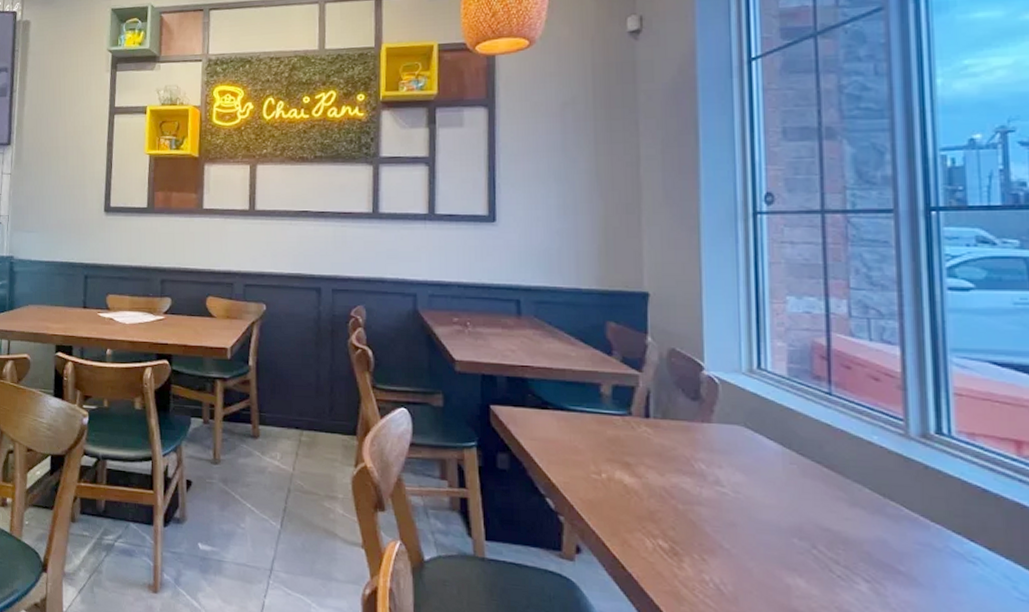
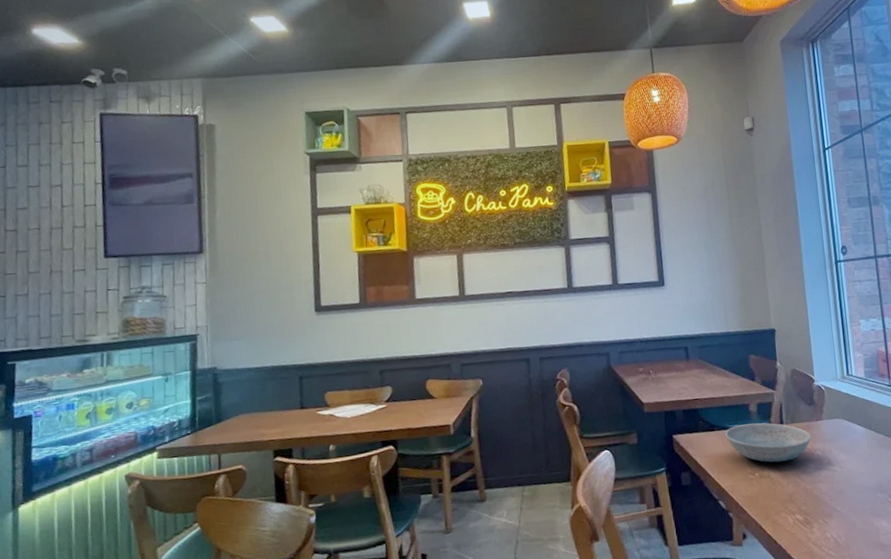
dish: none [562,408,692,467] -> present [725,423,812,463]

